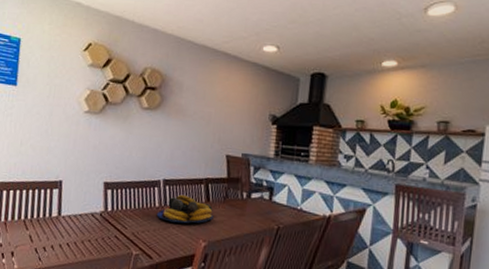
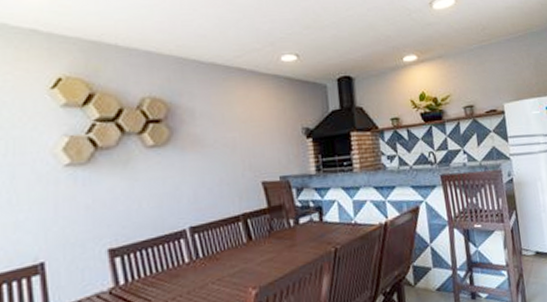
fruit bowl: present [156,194,214,224] -> none [187,239,260,277]

